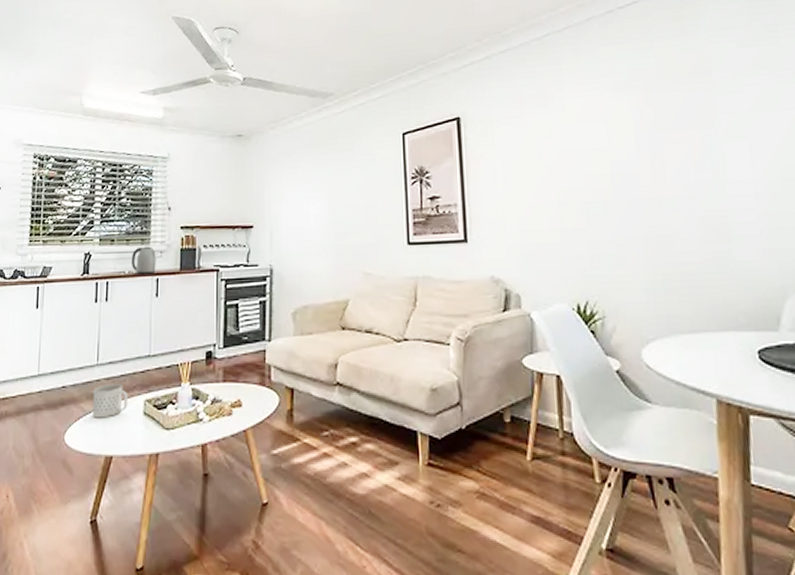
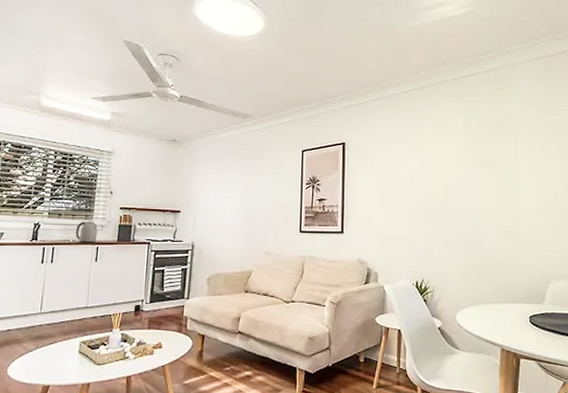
mug: present [92,384,129,418] -> none [33,329,67,356]

